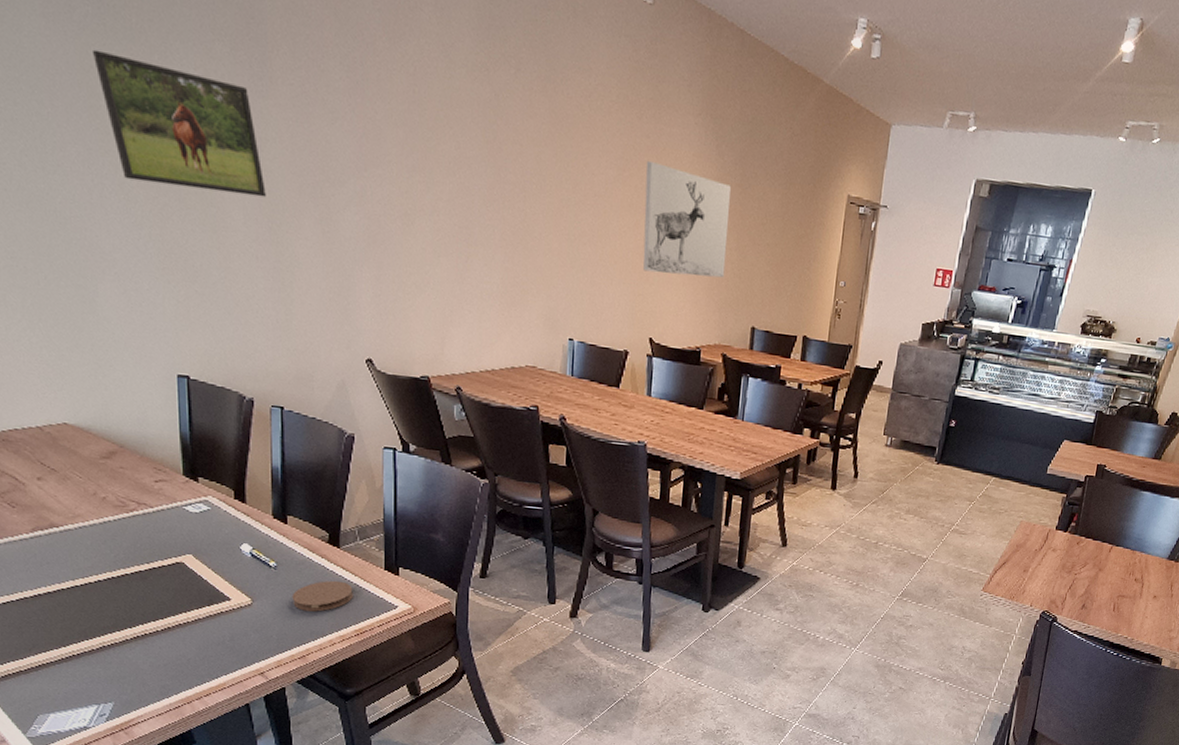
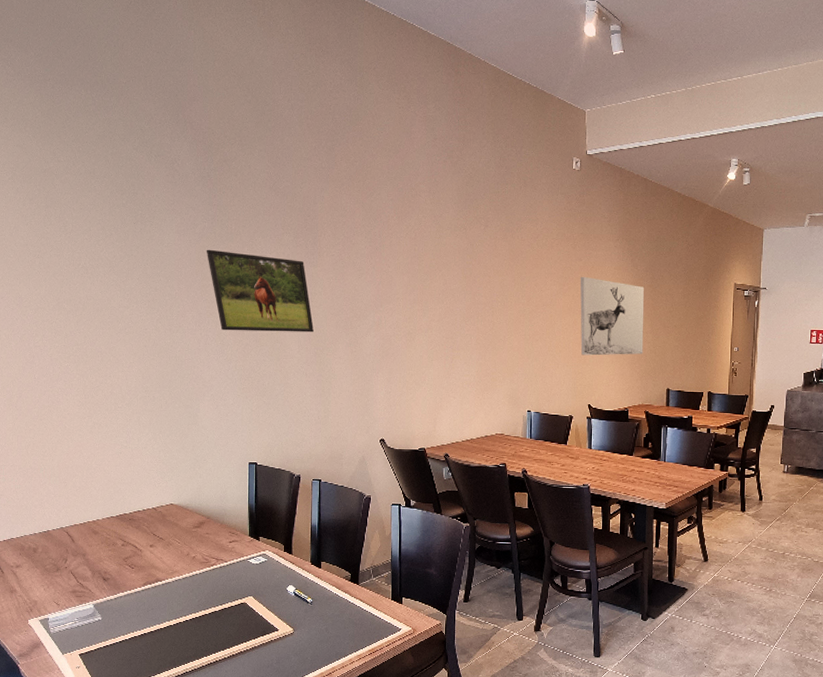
coaster: present [292,580,353,612] -> none [323,610,368,637]

